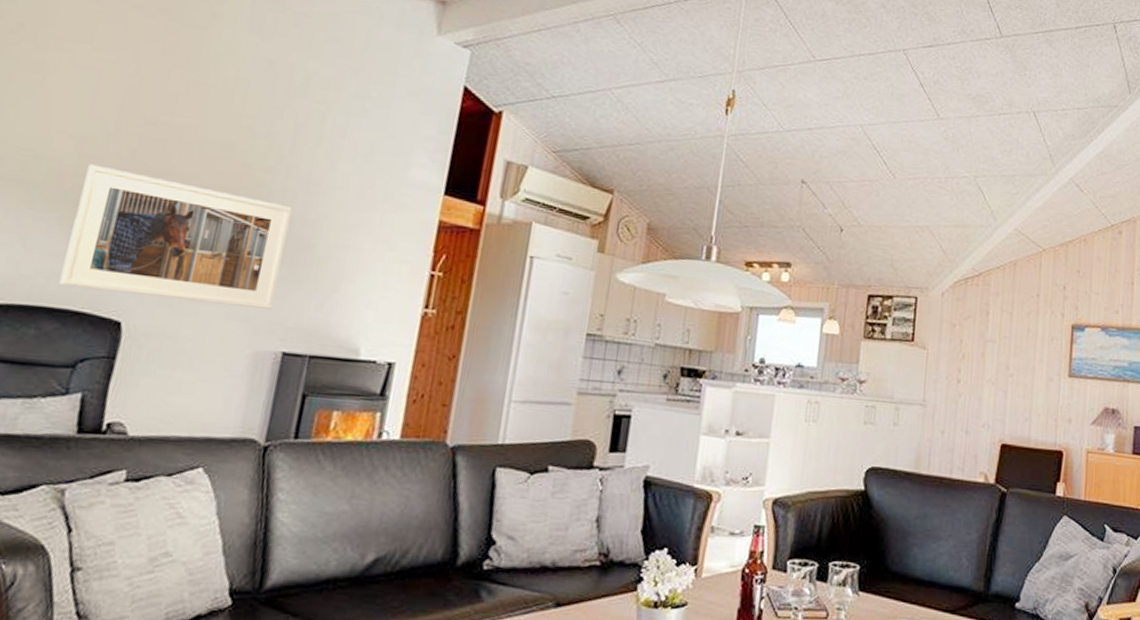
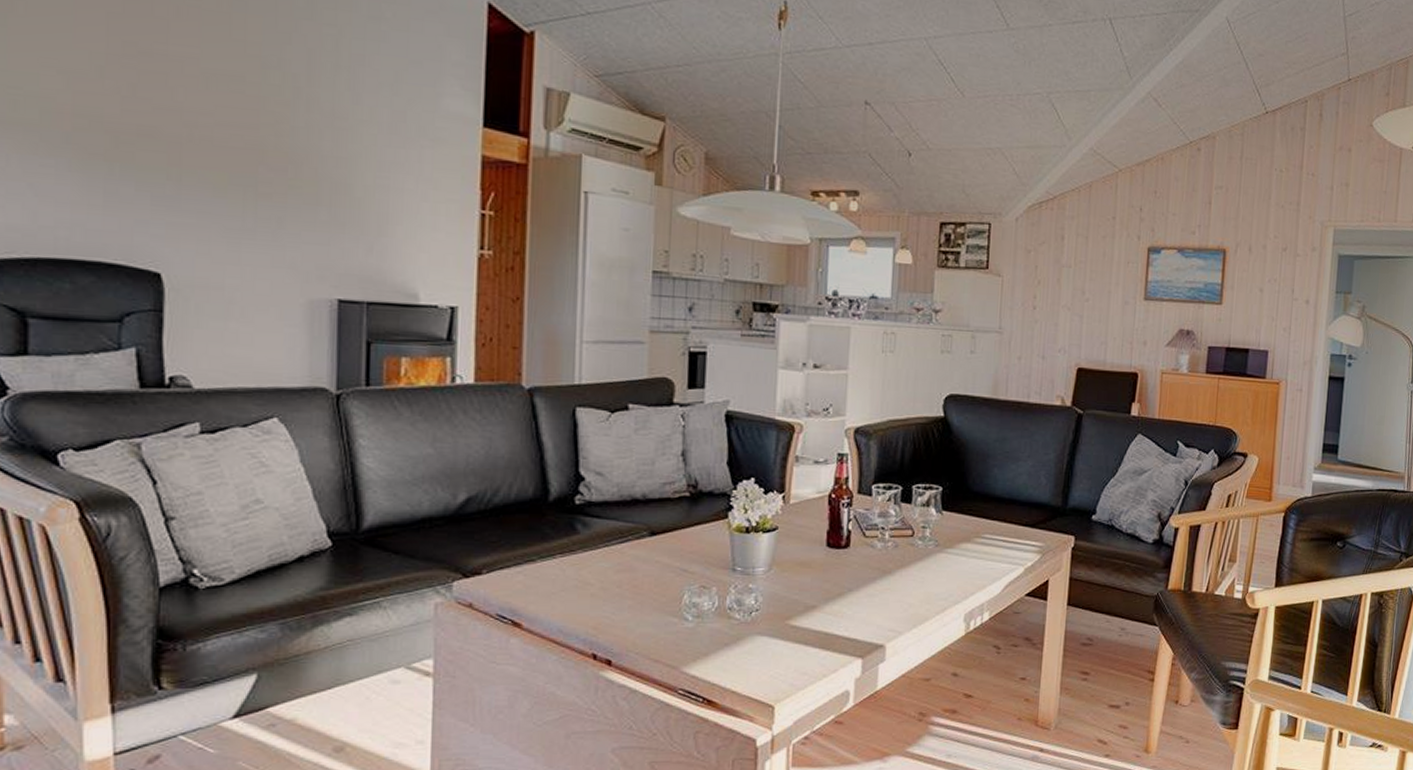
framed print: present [59,164,293,309] -> none [84,102,321,255]

